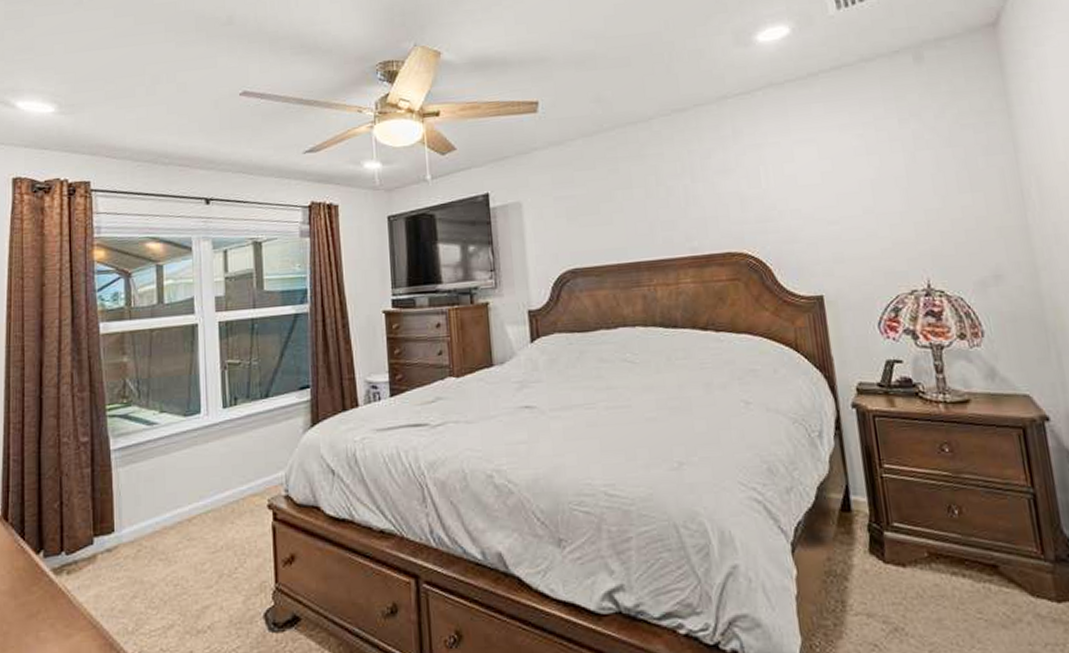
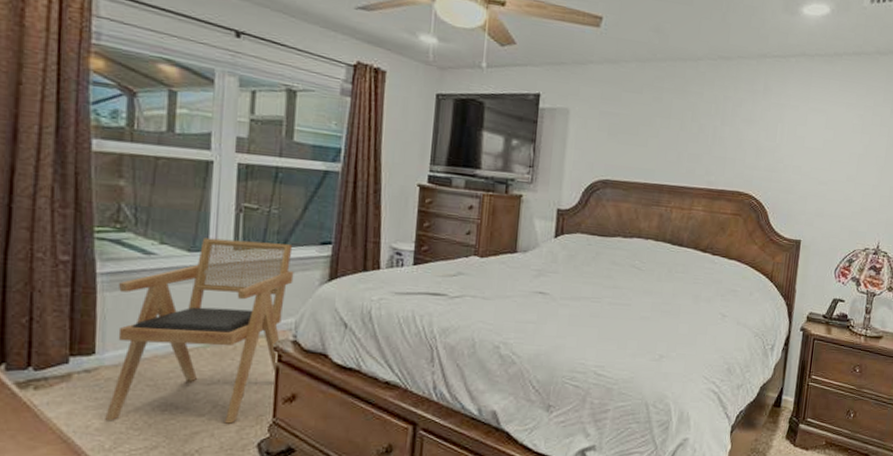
armchair: none [127,394,279,602] -> present [105,237,294,424]

